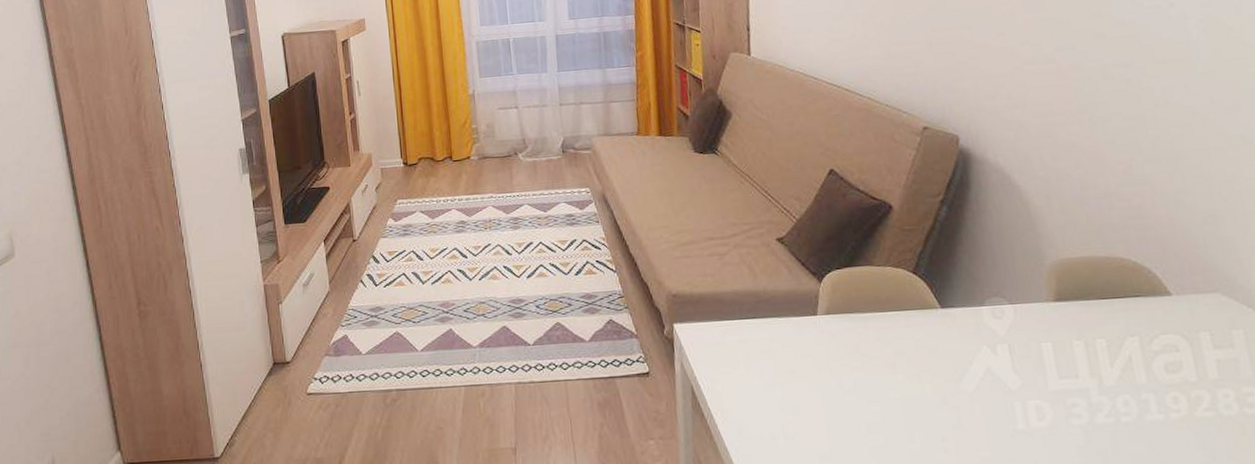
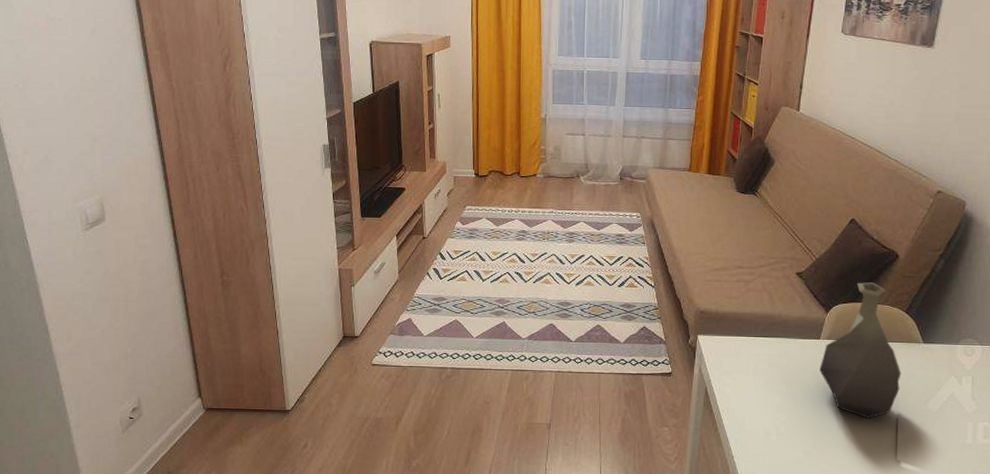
vase: none [822,241,924,408] -> present [819,282,901,419]

